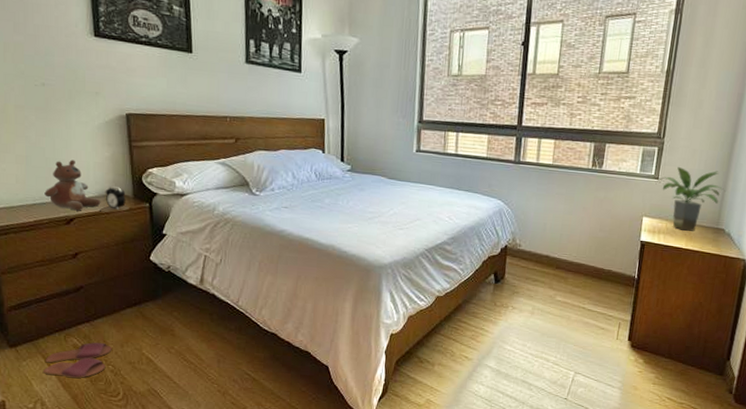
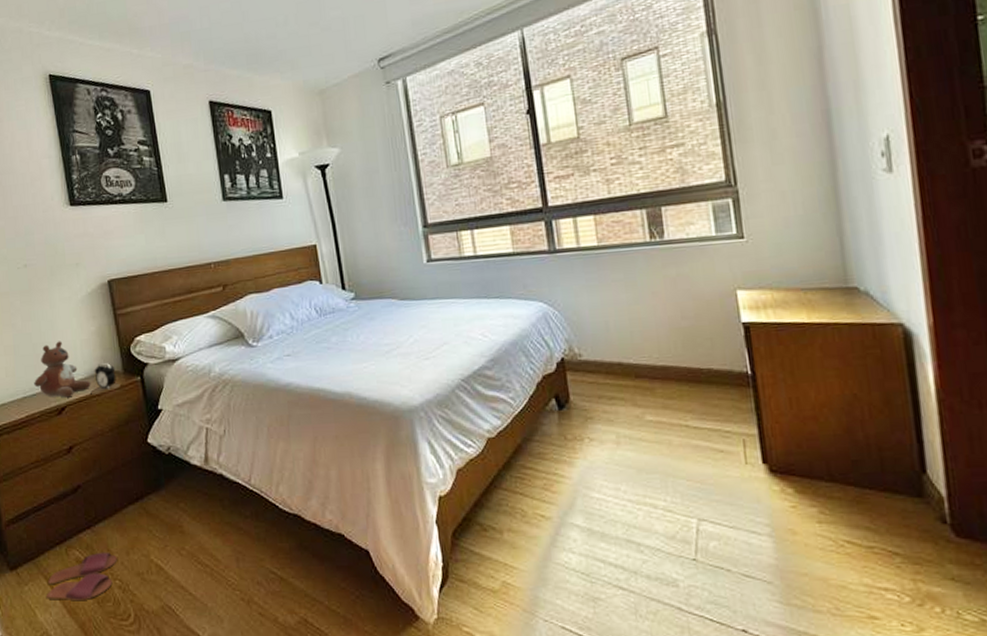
potted plant: present [656,167,726,231] -> none [741,212,844,299]

